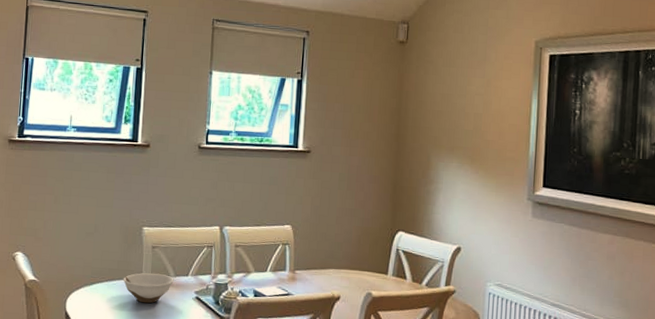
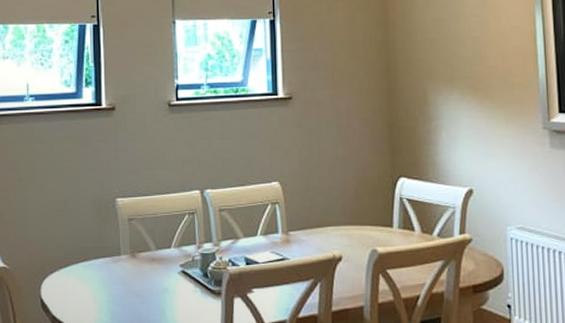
bowl: present [123,272,174,304] -> none [100,248,156,283]

